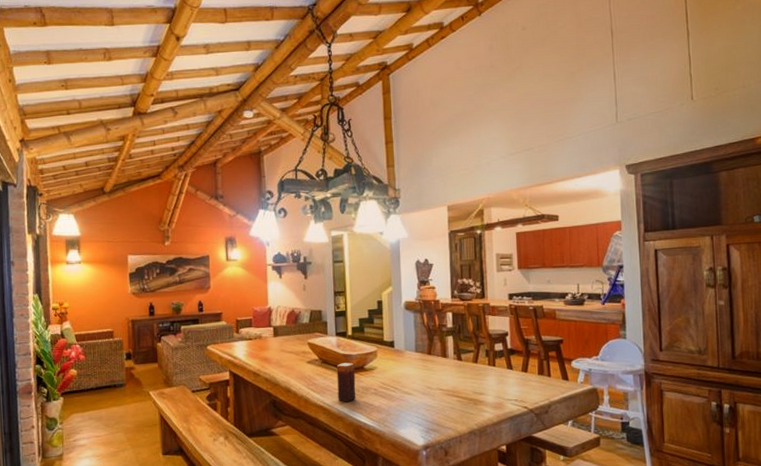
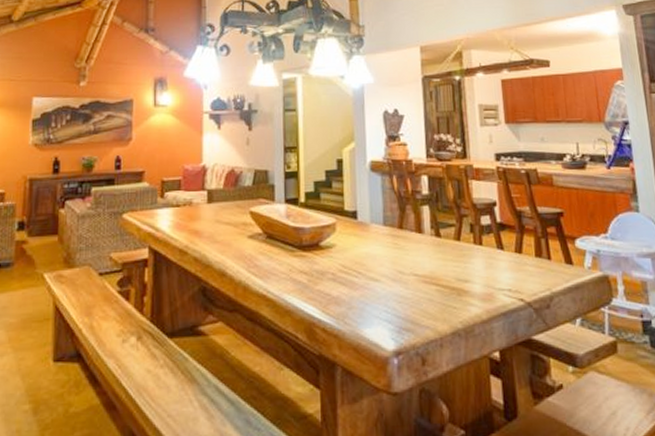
candle: present [336,362,356,402] -> none [285,238,309,290]

